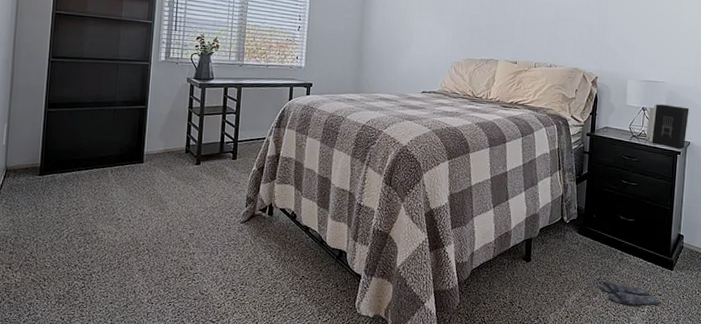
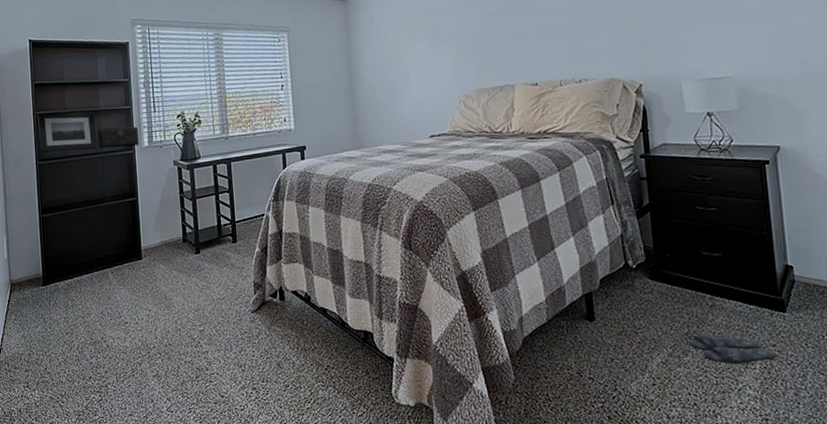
picture frame: none [55,12,116,56] -> present [37,112,98,153]
decorative box: none [115,36,157,59] -> present [97,126,140,149]
book: present [645,104,690,149] -> none [715,103,773,158]

